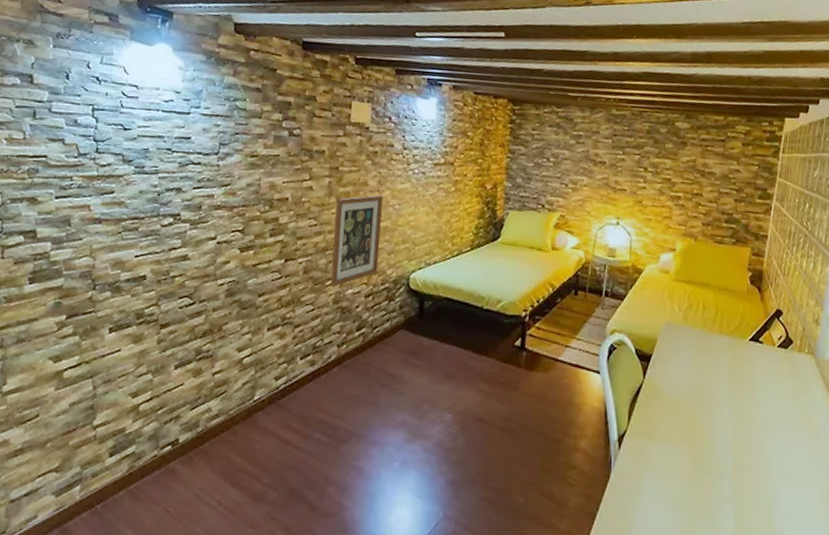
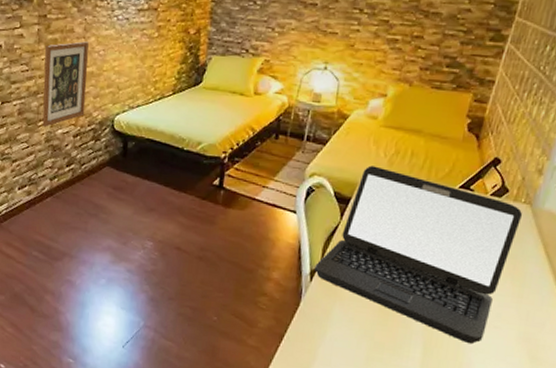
laptop: none [622,320,808,508] -> present [315,165,523,344]

